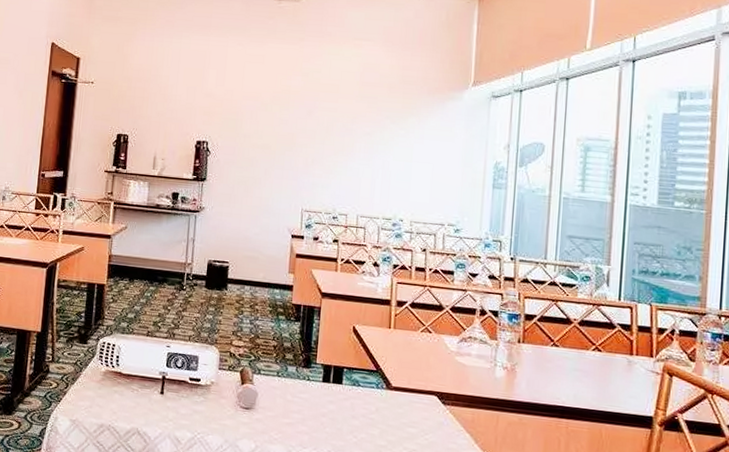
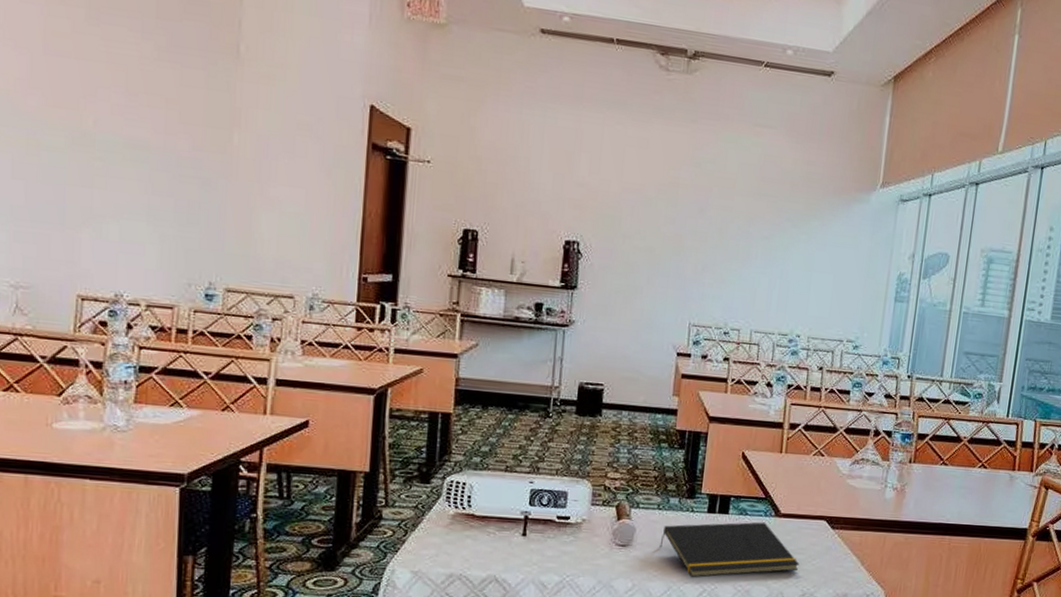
notepad: none [279,391,412,445] -> present [659,522,800,578]

